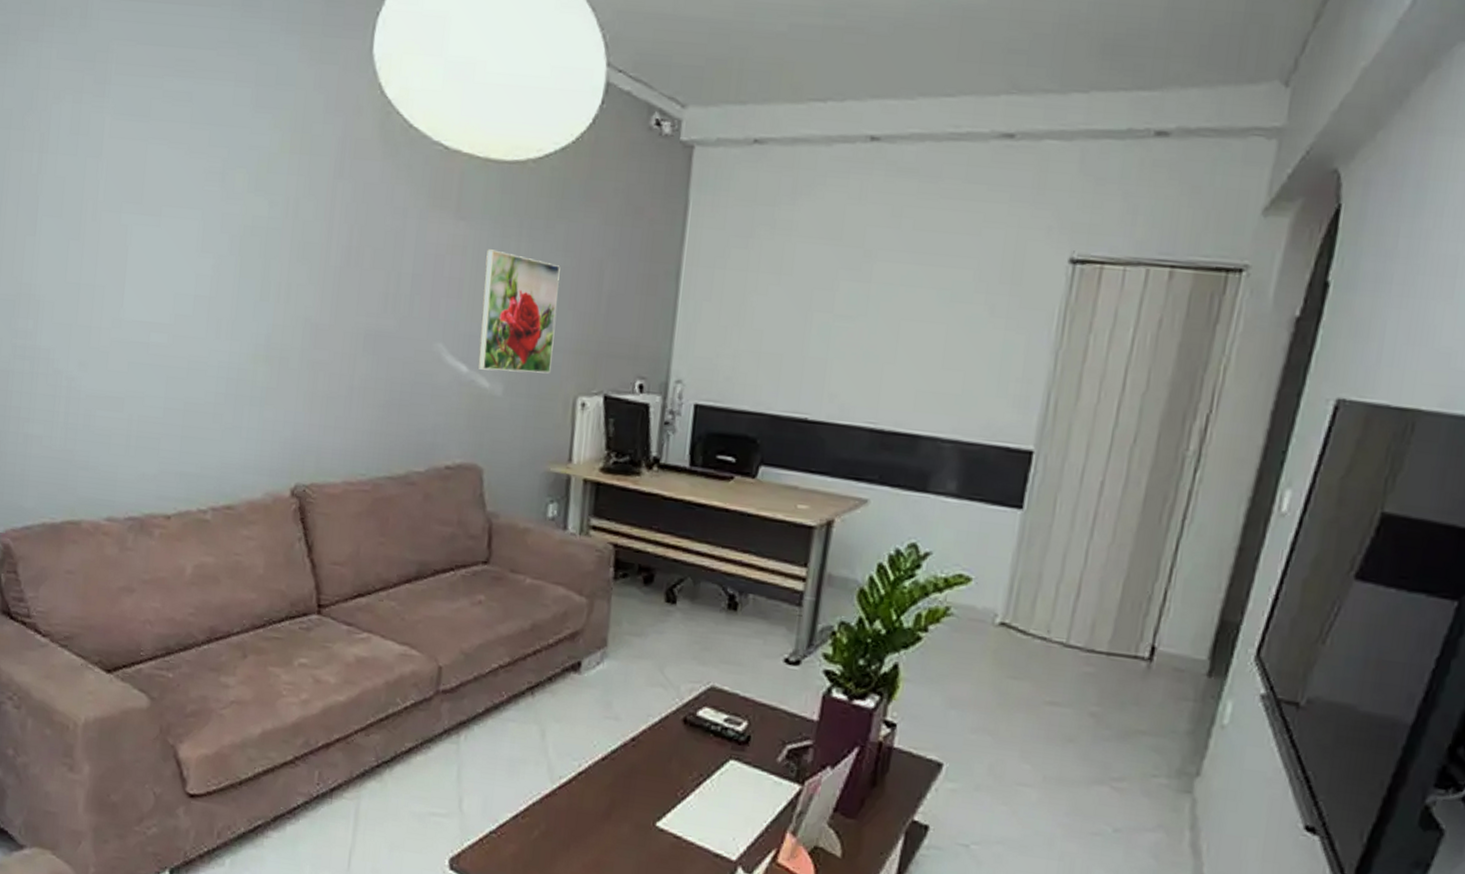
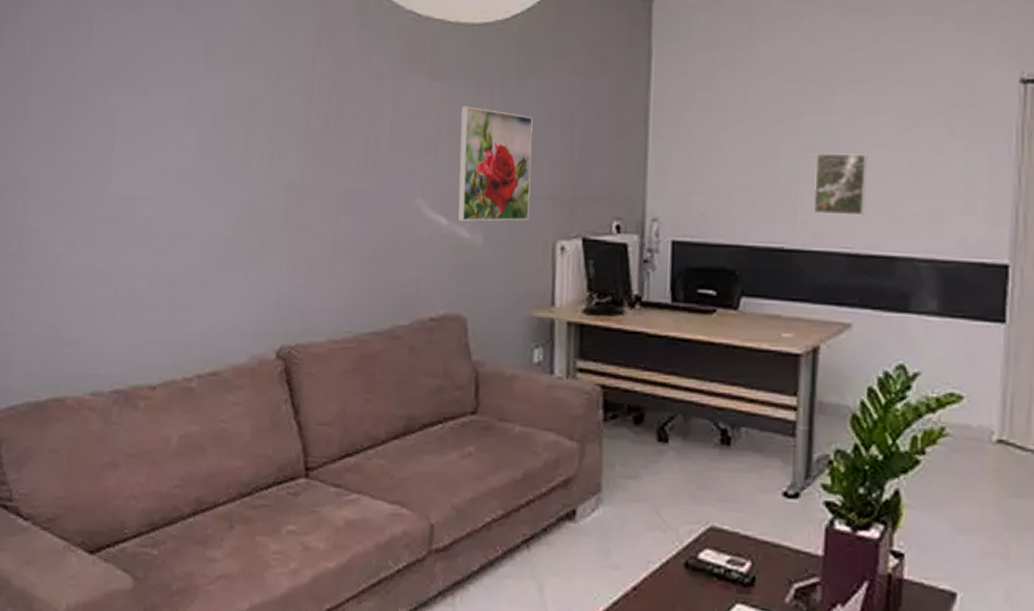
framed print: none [842,324,903,392] -> present [813,153,868,216]

